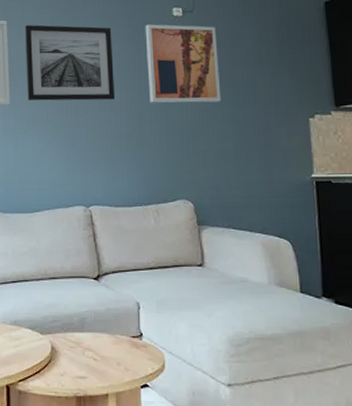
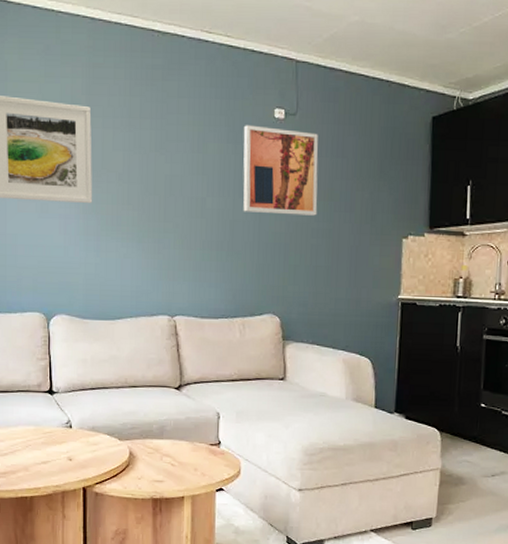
wall art: present [24,25,116,101] -> none [110,114,208,205]

